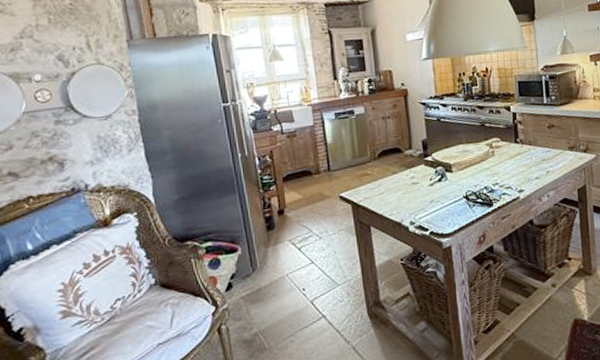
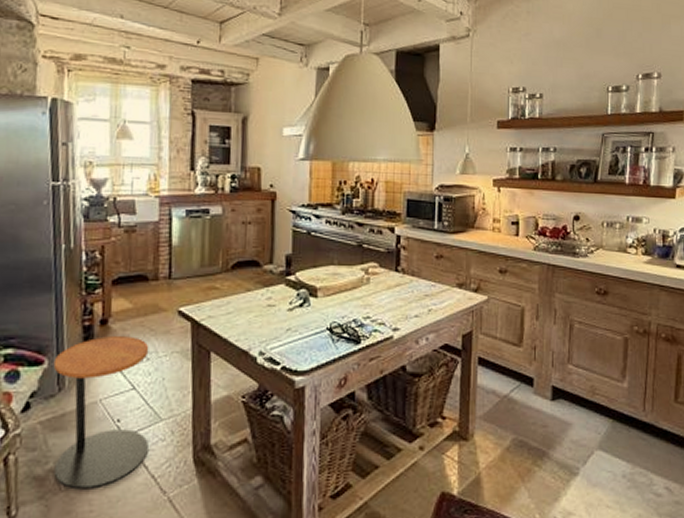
side table: none [245,221,331,347] -> present [53,336,149,490]

